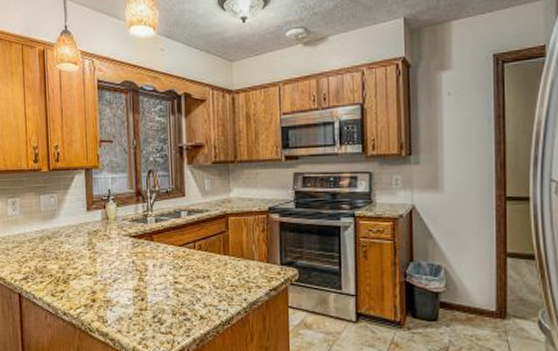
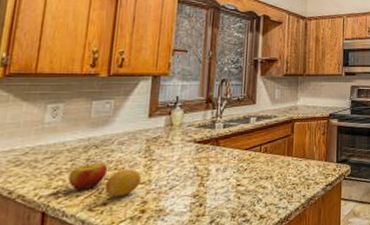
apple: none [32,254,61,277] -> present [68,163,108,190]
fruit: none [60,260,88,285] -> present [104,168,141,197]

